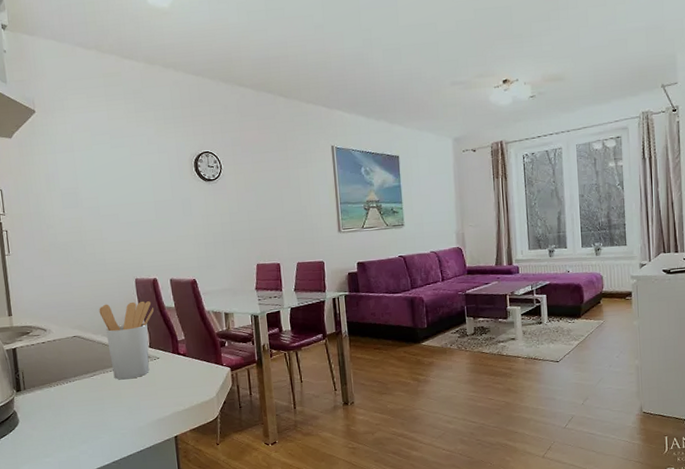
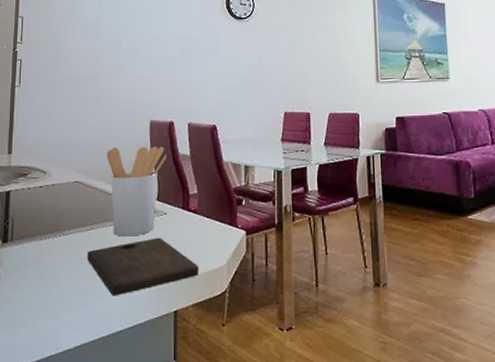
cutting board: none [93,378,193,428] -> present [87,237,199,296]

